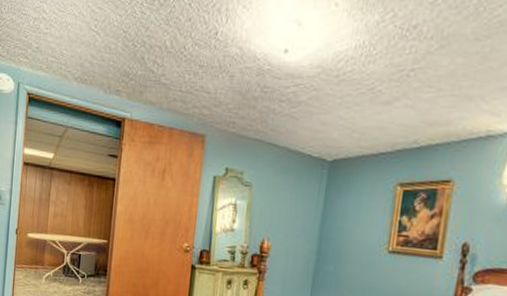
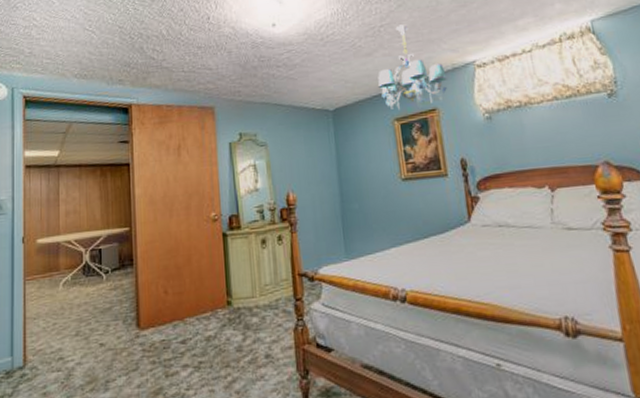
chandelier: none [388,71,477,178] -> present [377,24,447,110]

